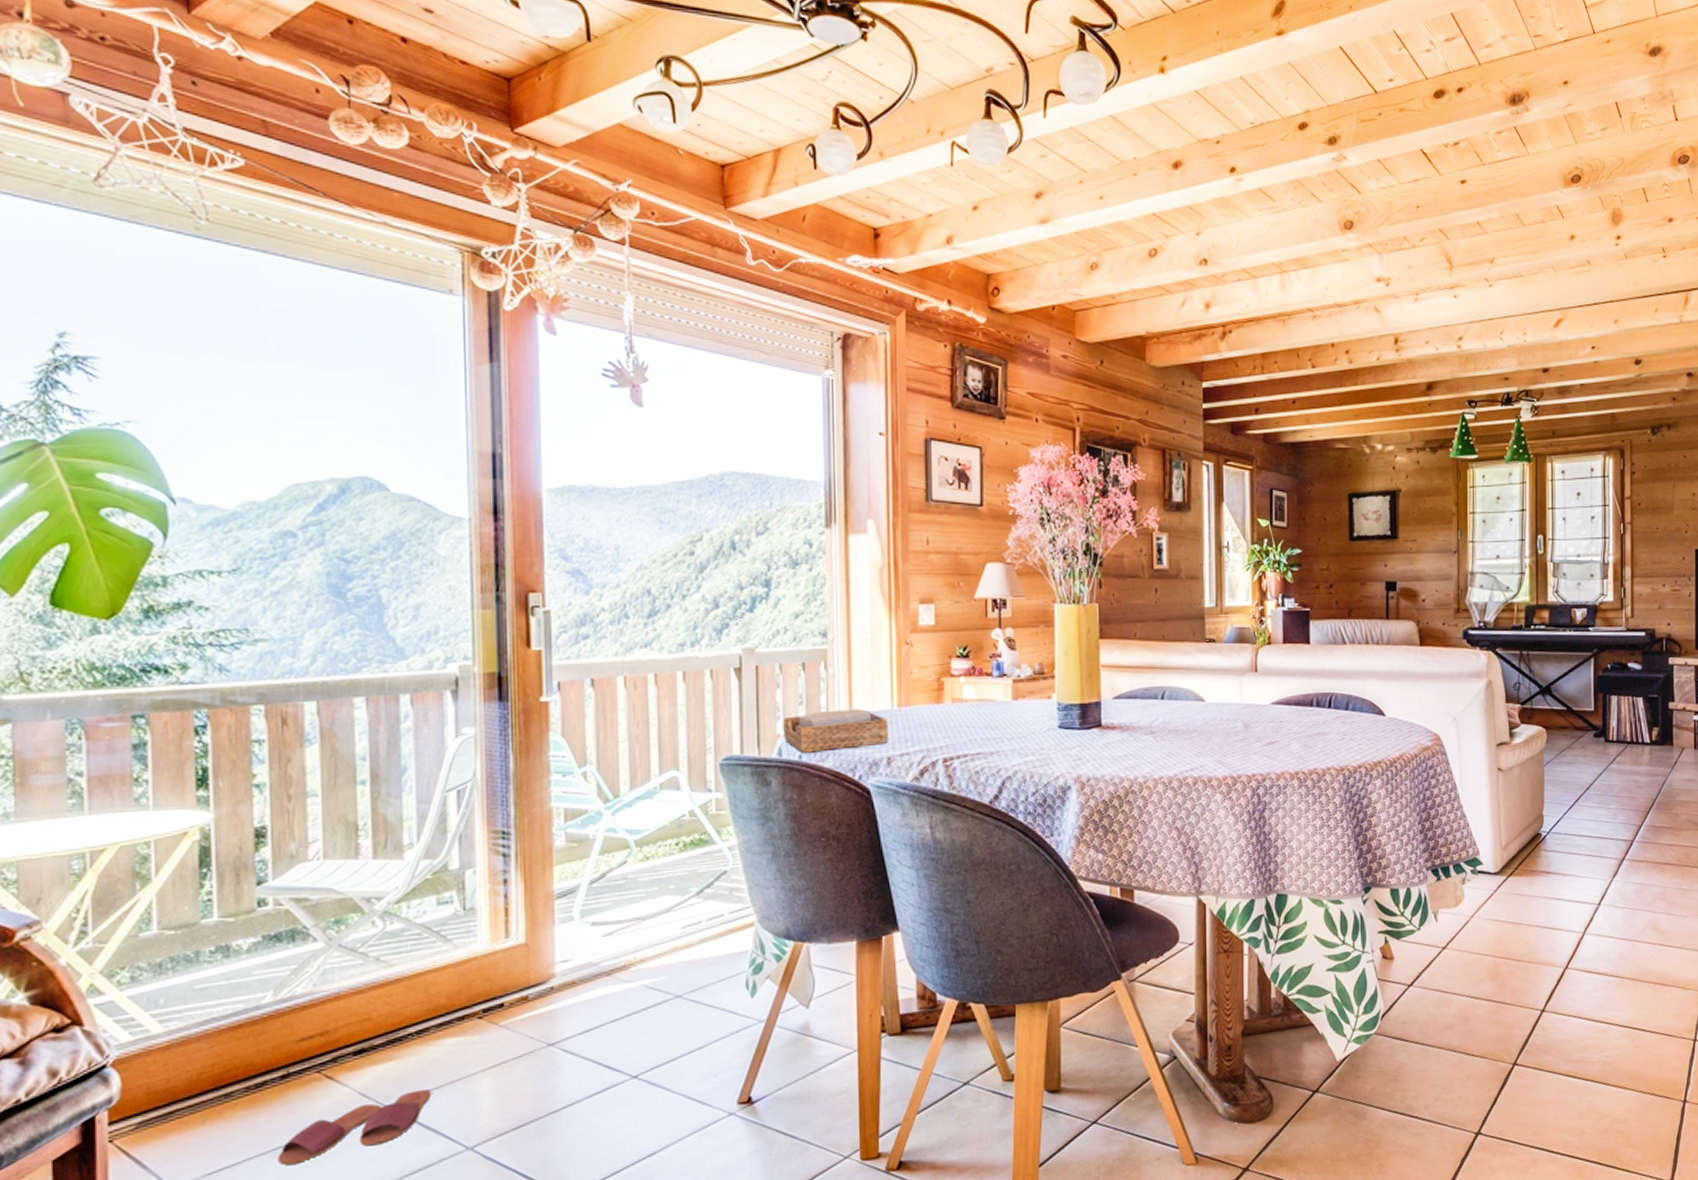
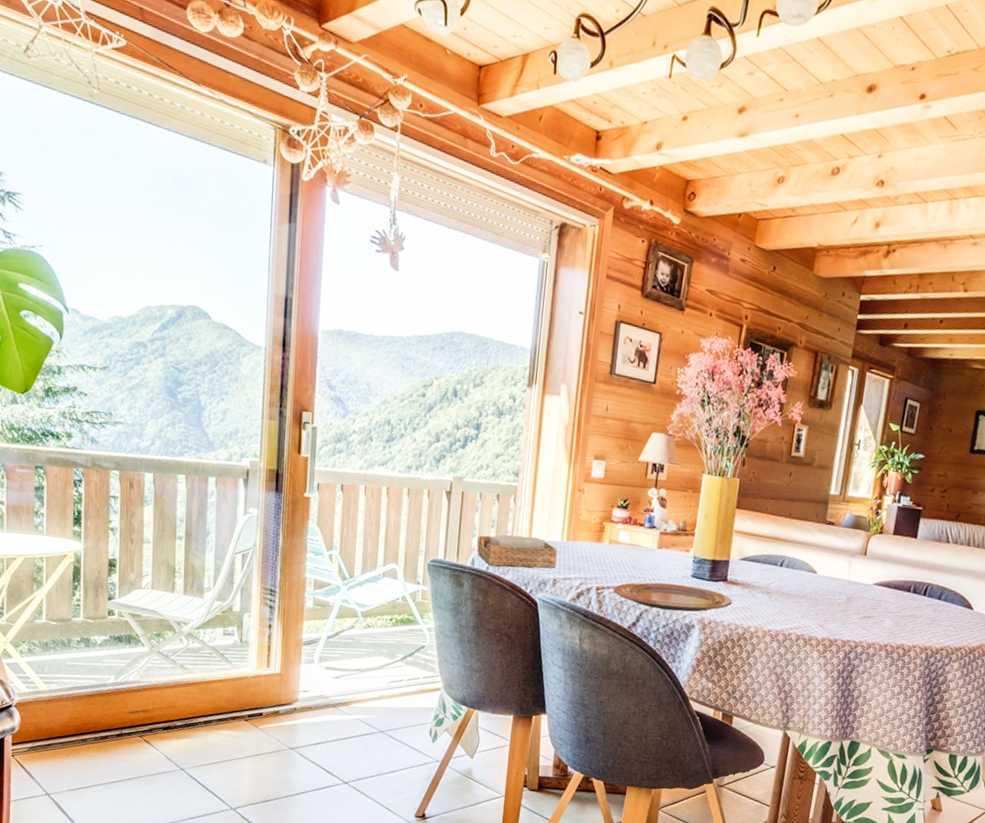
slippers: present [278,1090,432,1166] -> none [112,762,211,796]
plate: none [965,739,1113,773] -> present [613,582,733,612]

